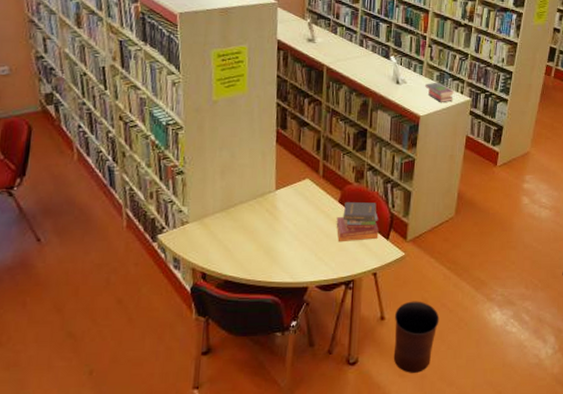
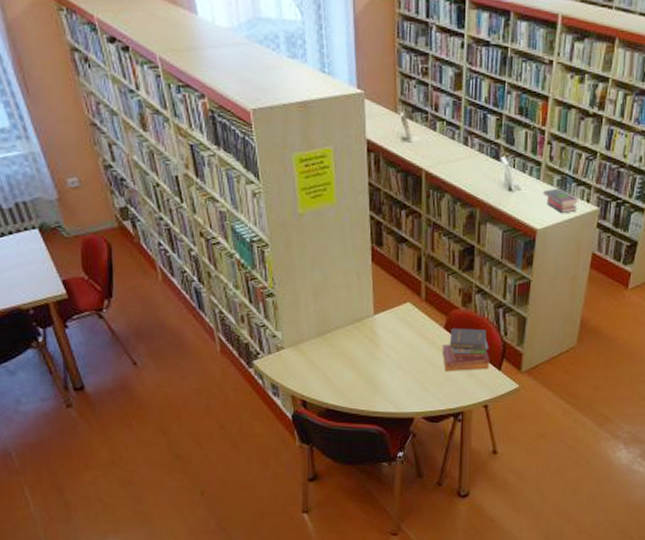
waste bin: present [393,301,440,373] -> none [507,435,558,508]

